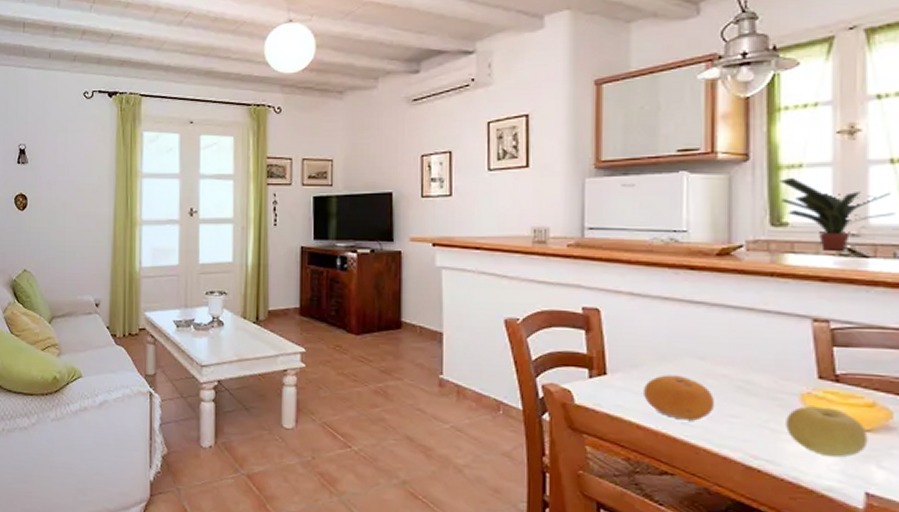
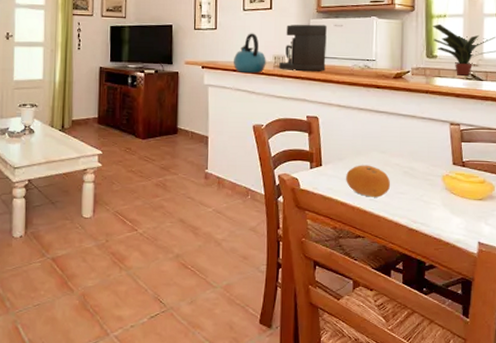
kettle: none [476,199,522,252] -> present [234,33,266,74]
coffee maker: none [541,185,611,249] -> present [279,24,327,72]
fruit: present [786,406,868,457] -> none [433,184,480,219]

